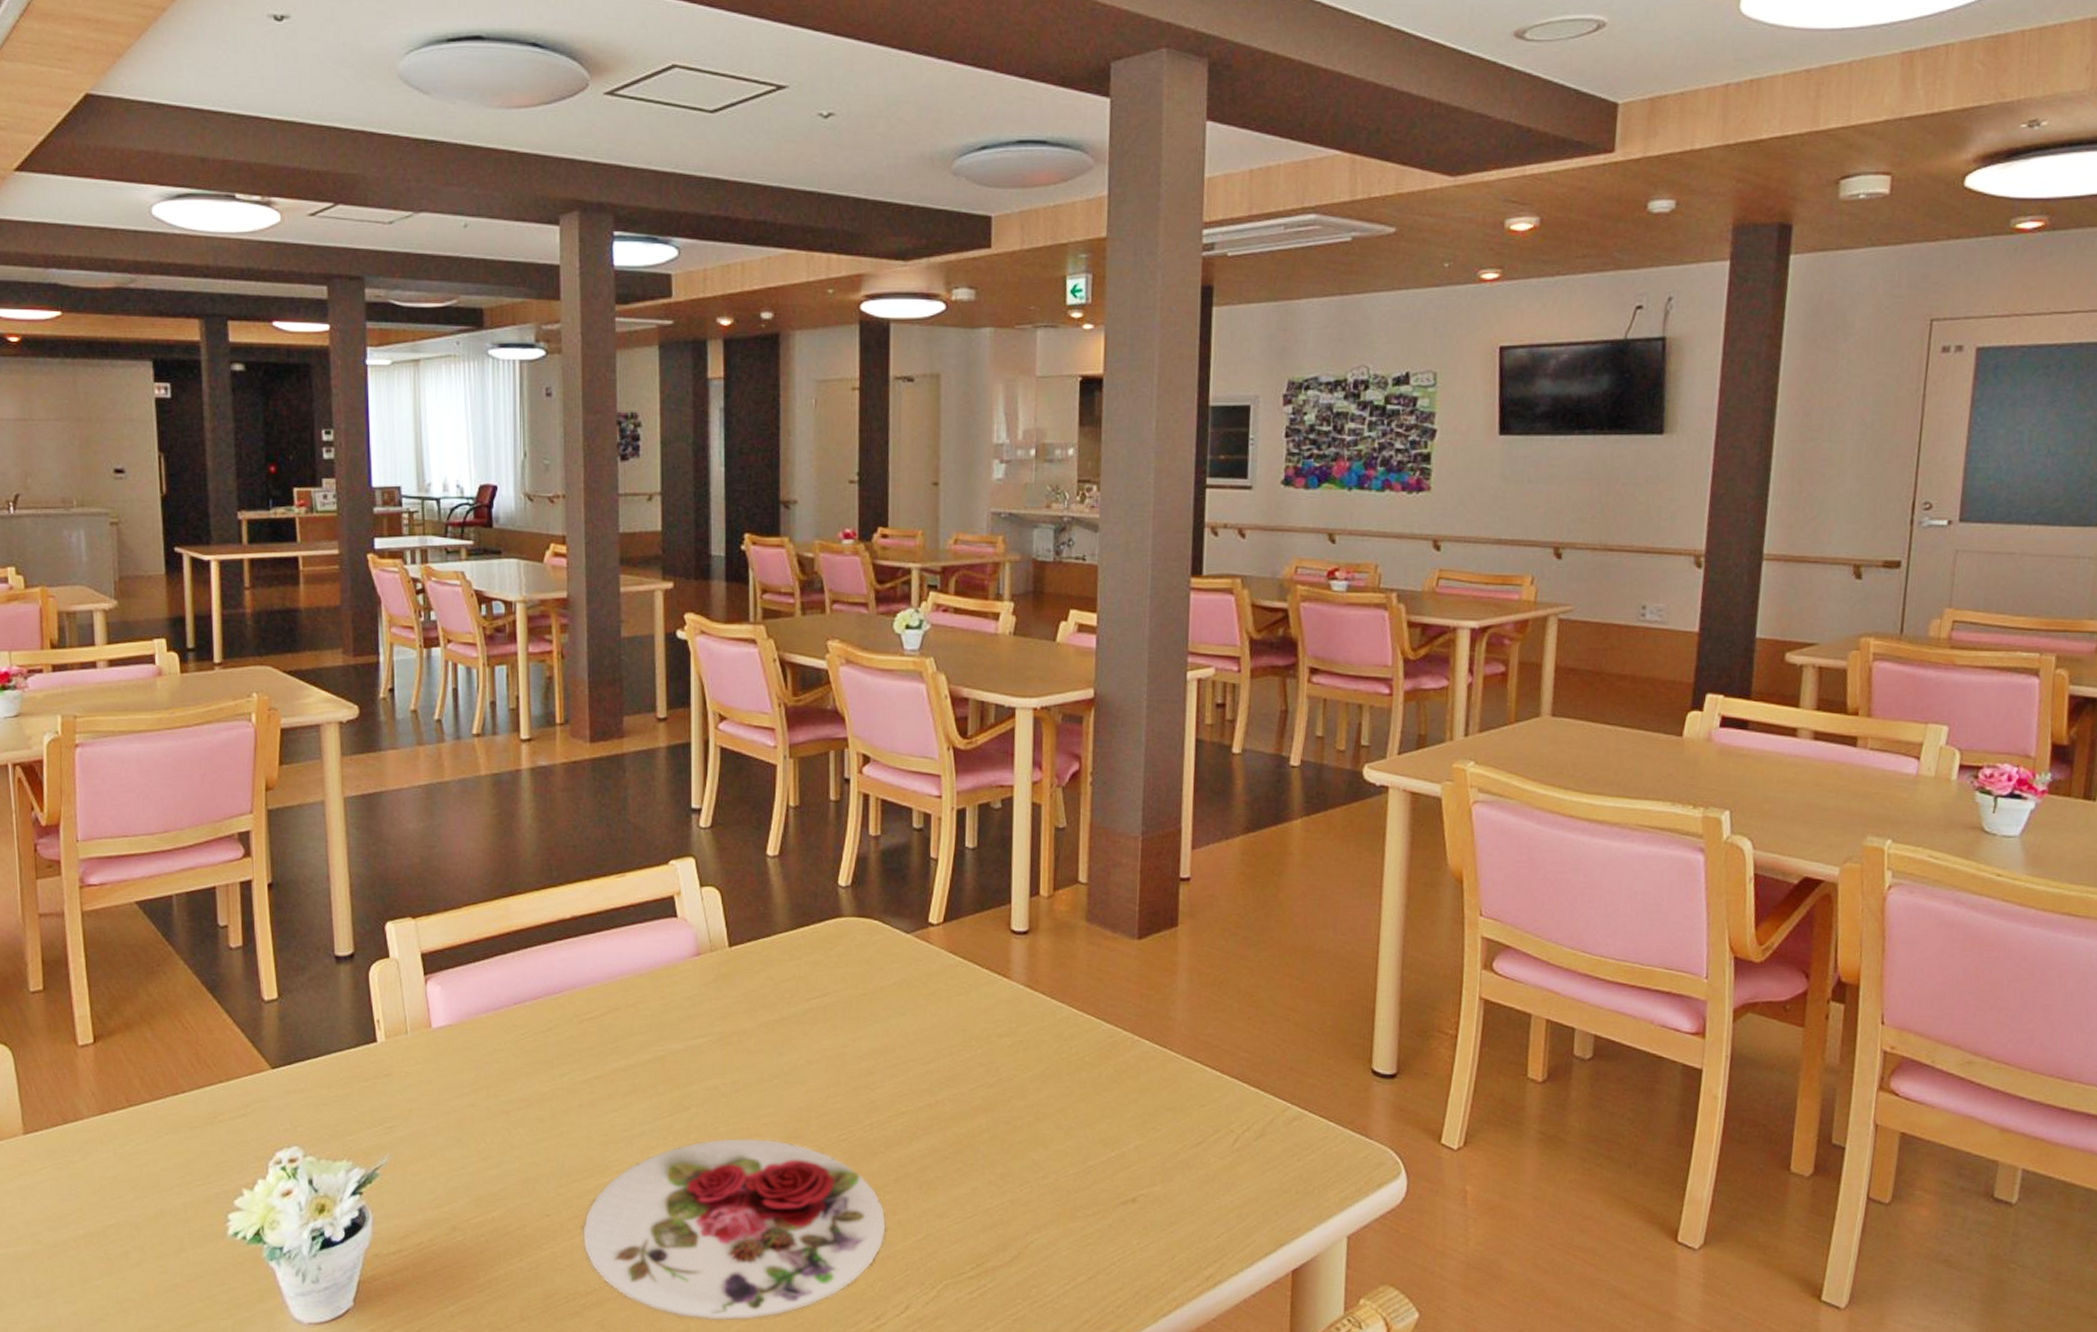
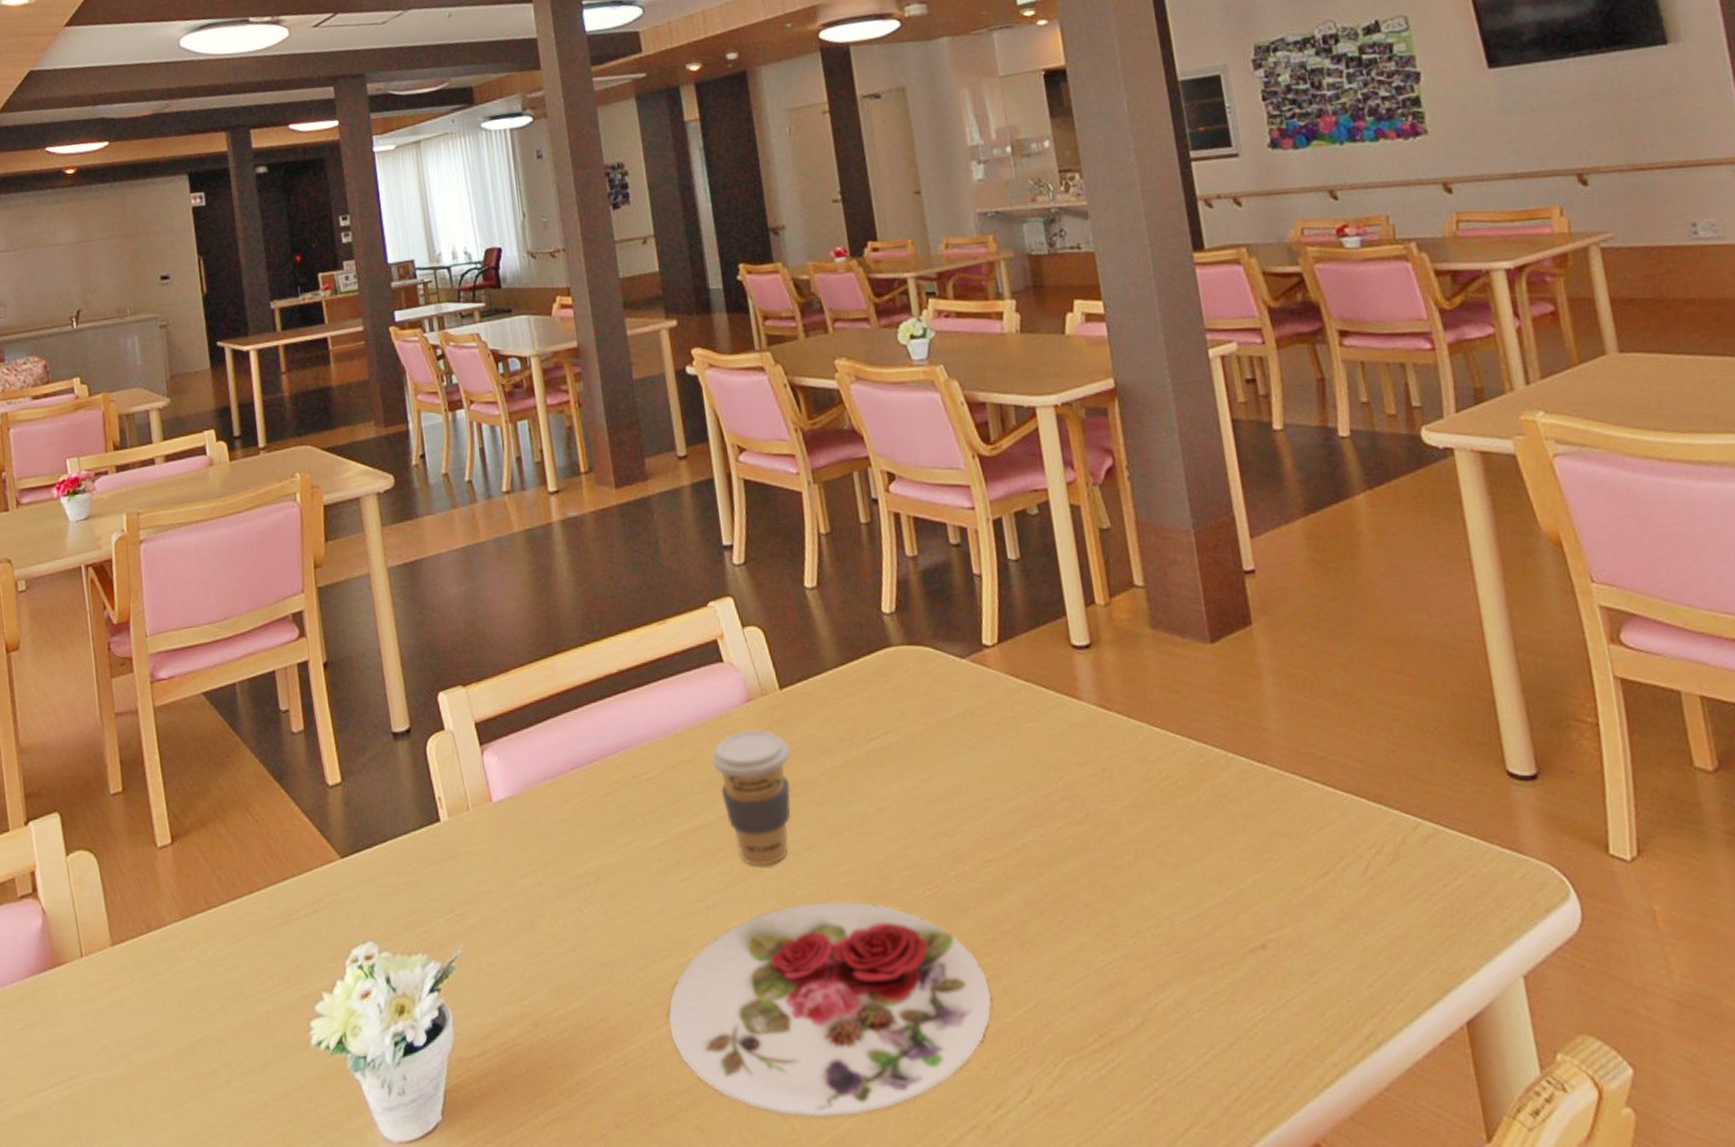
coffee cup: none [654,981,730,1104] -> present [711,730,791,866]

